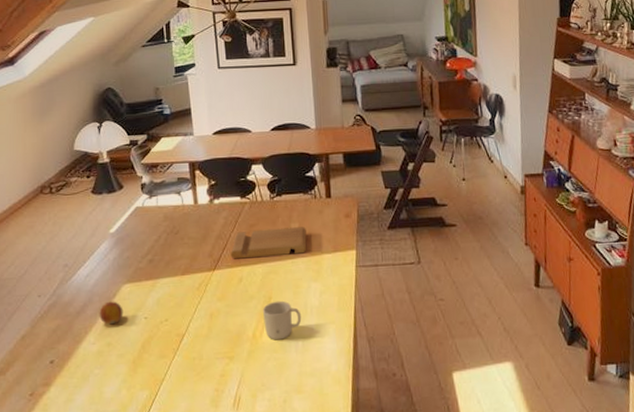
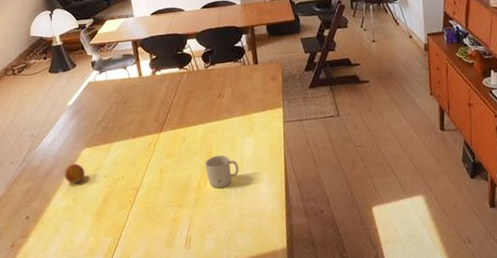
cutting board: present [230,227,307,259] -> none [173,90,240,122]

